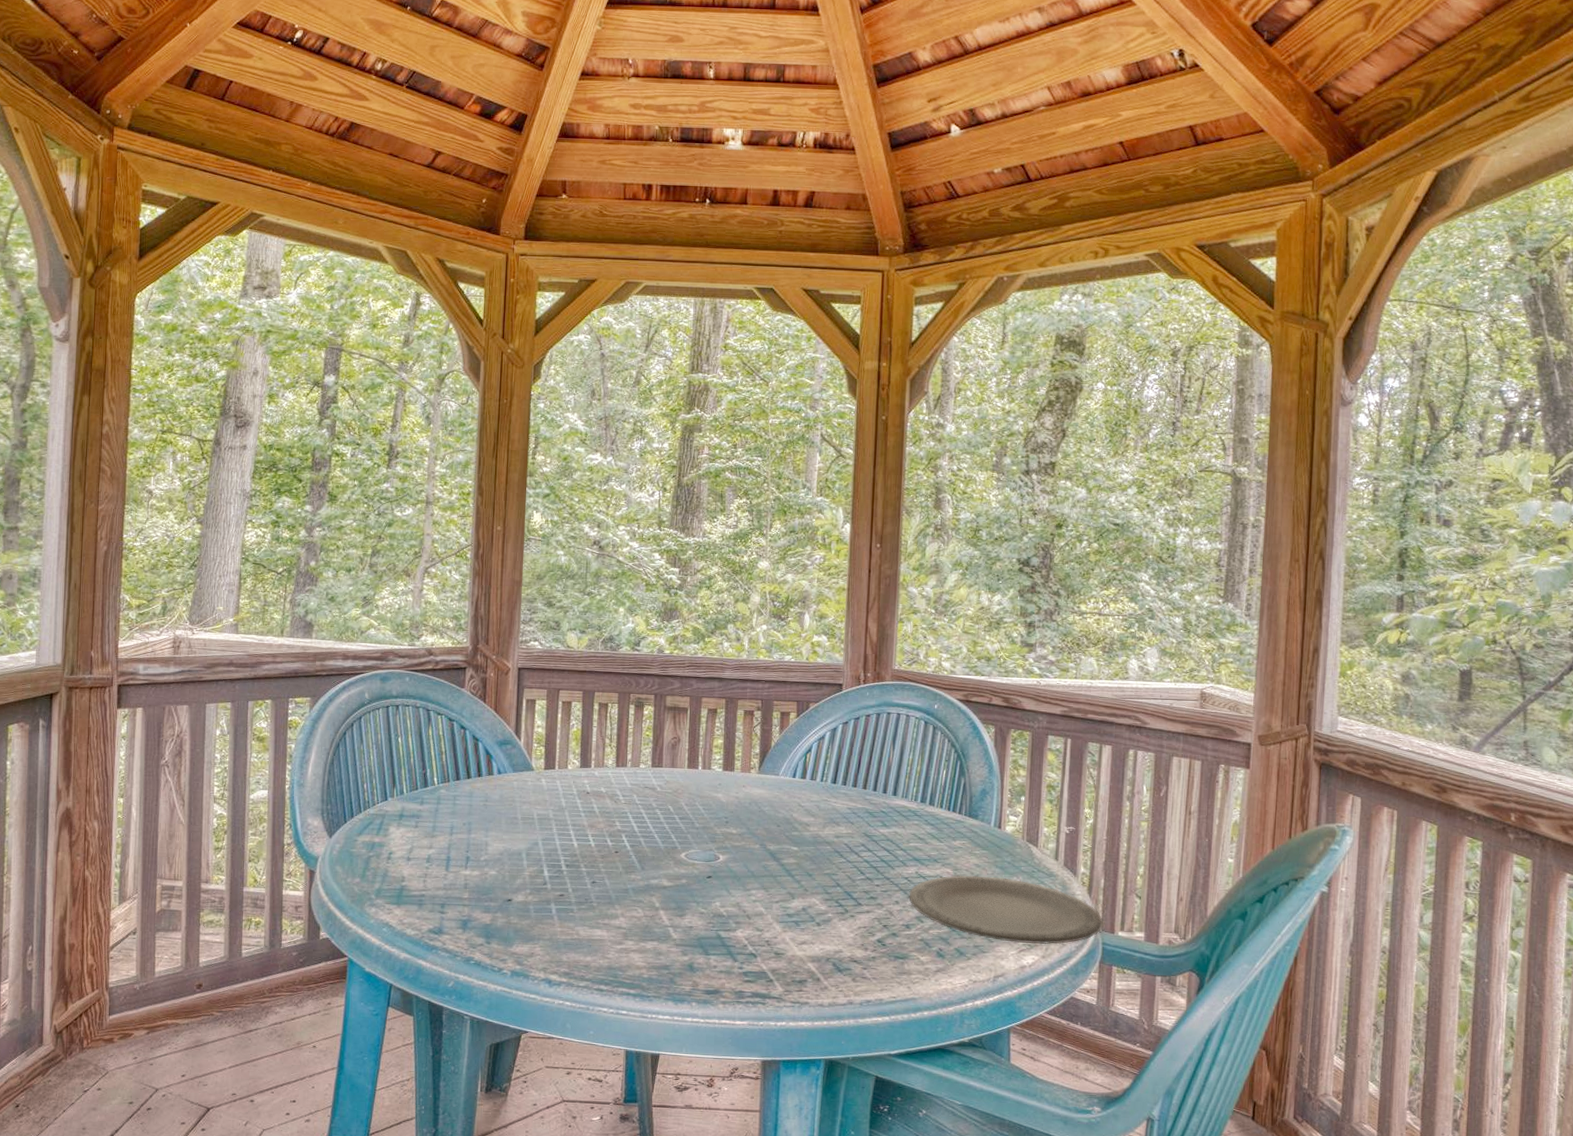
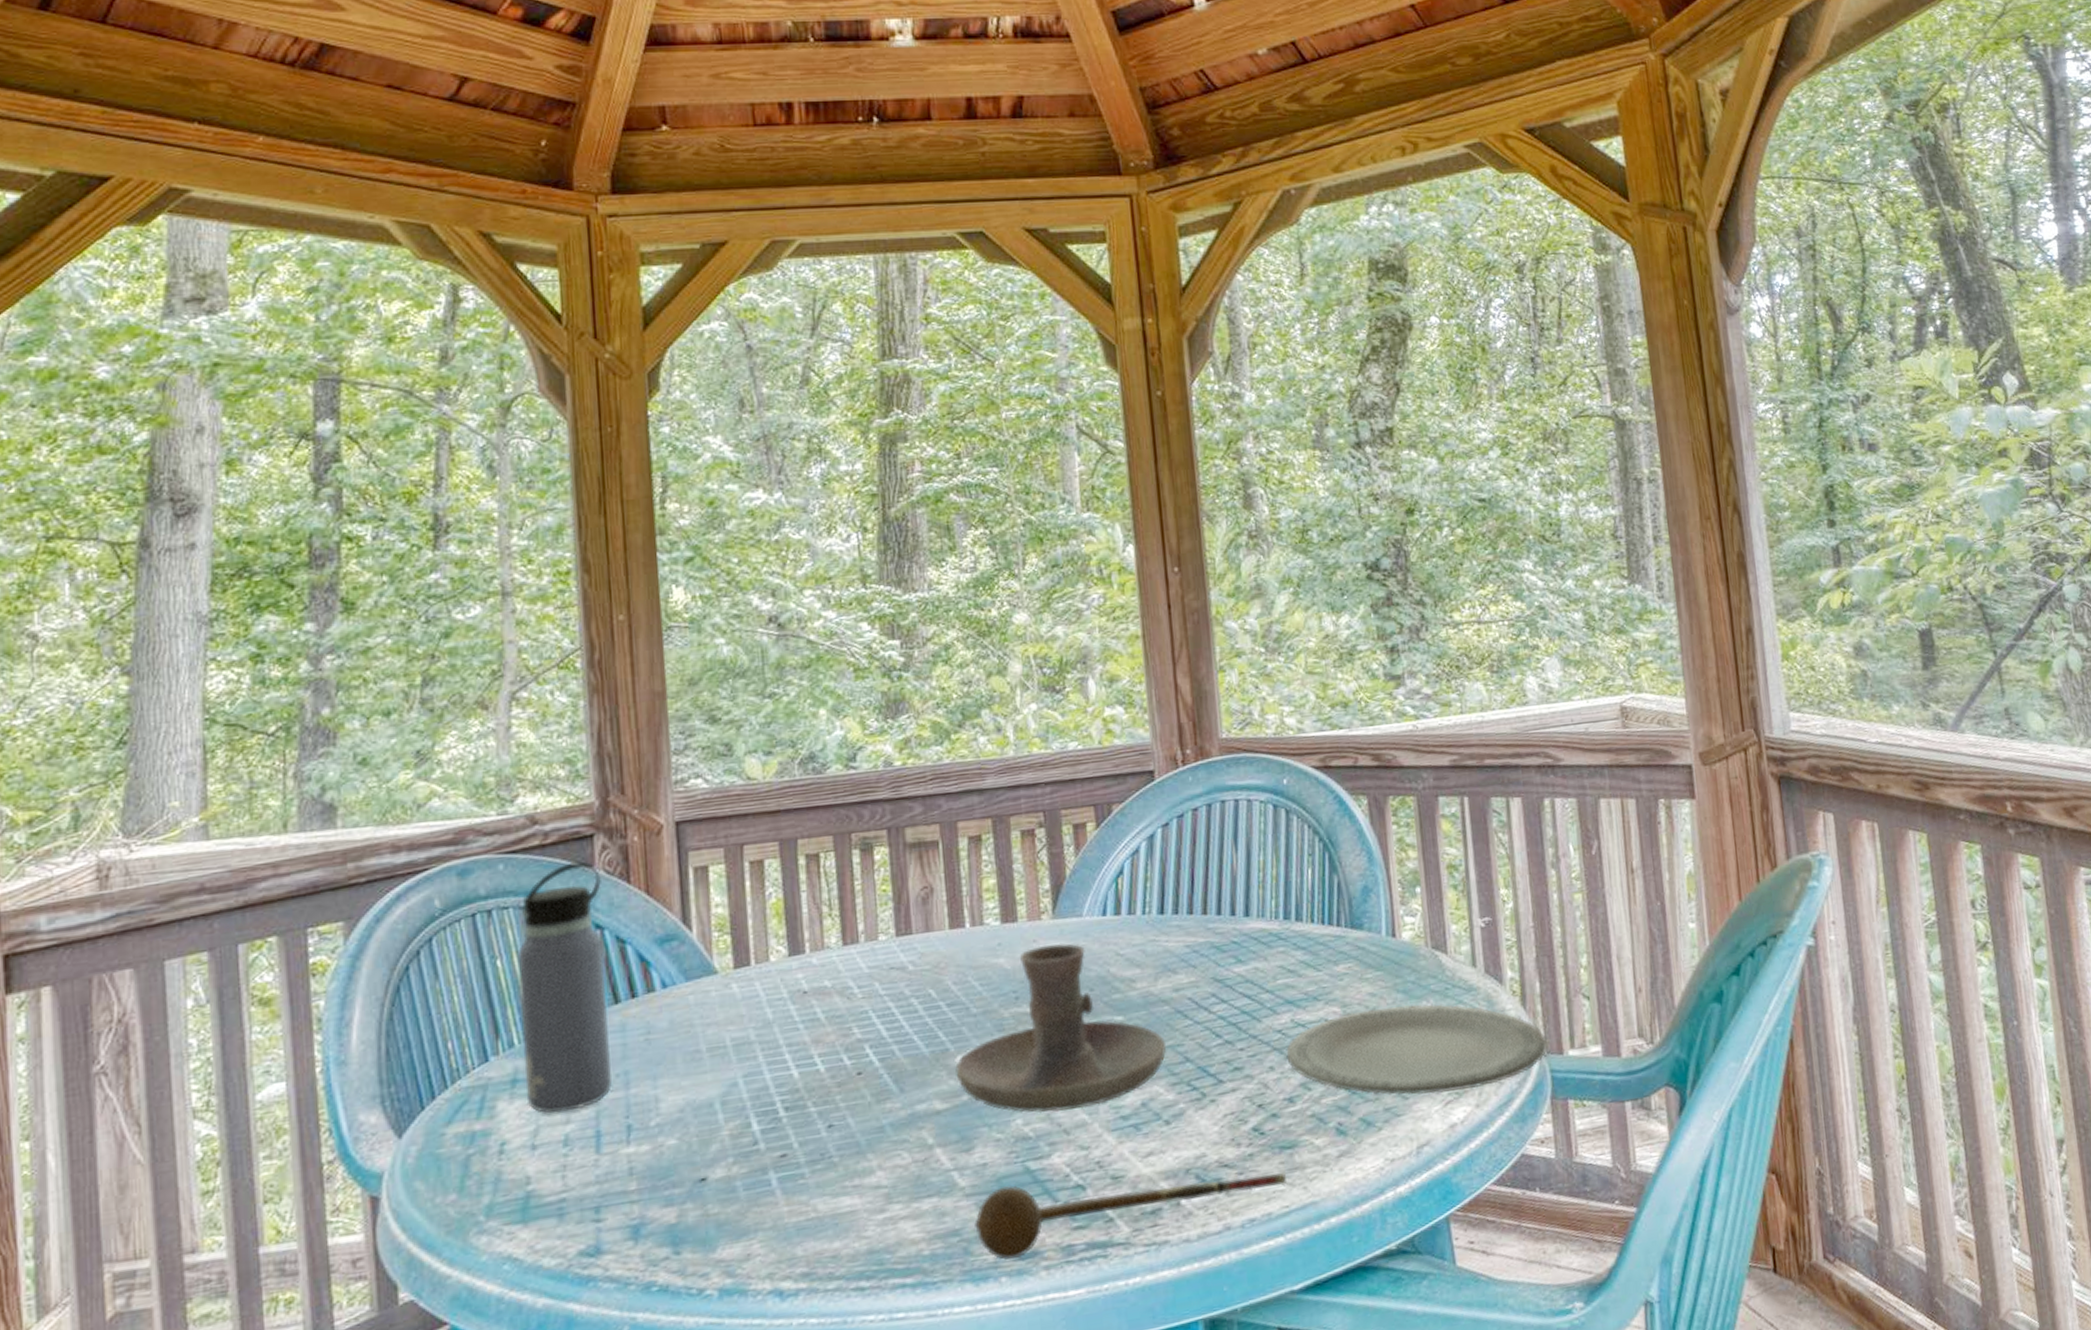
water bottle: none [407,683,468,841] -> present [516,861,612,1114]
candle holder: none [679,790,824,904] -> present [954,942,1166,1114]
spoon: none [679,944,896,992] -> present [974,1173,1286,1260]

